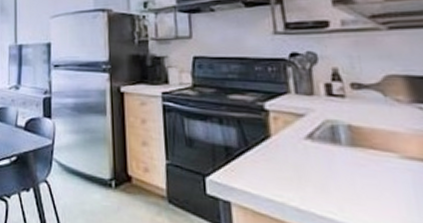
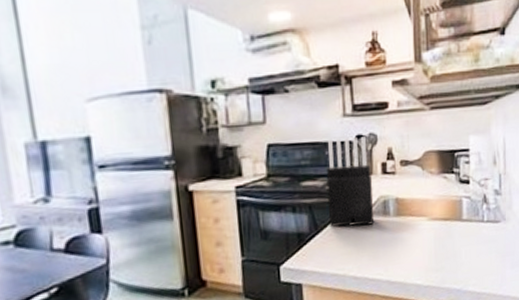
knife block: none [255,55,321,151] -> present [326,137,375,227]

